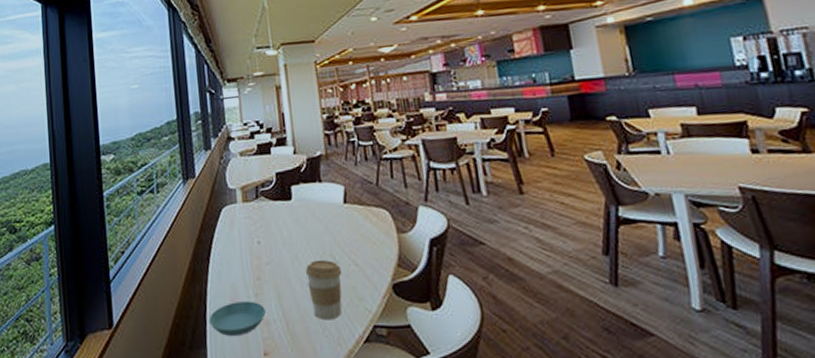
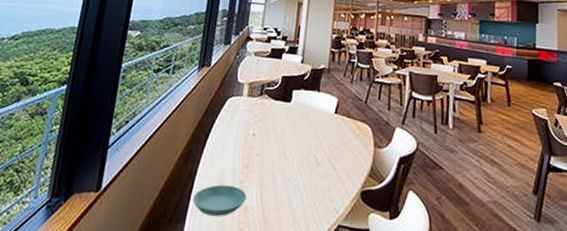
coffee cup: present [305,259,342,320] -> none [288,159,321,215]

